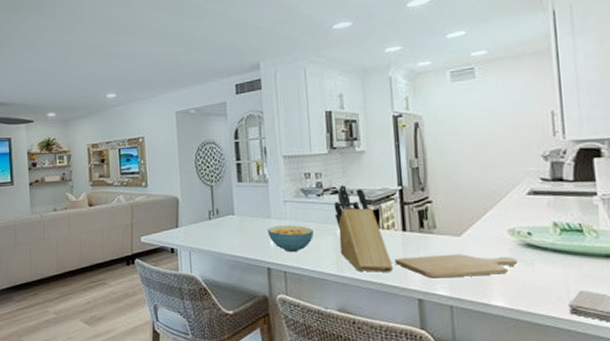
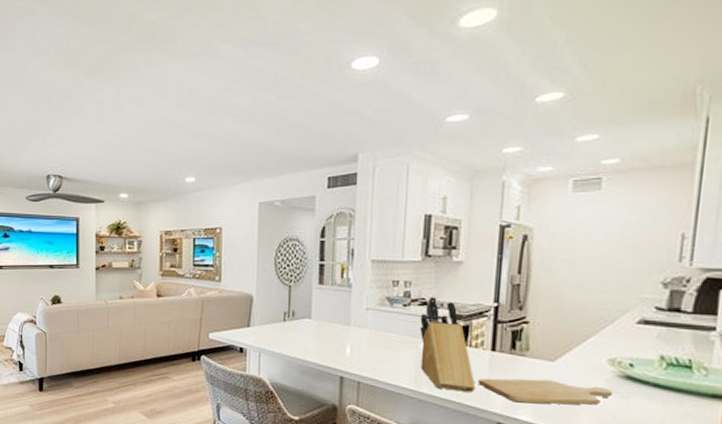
cereal bowl: present [267,225,313,253] -> none [344,333,394,363]

